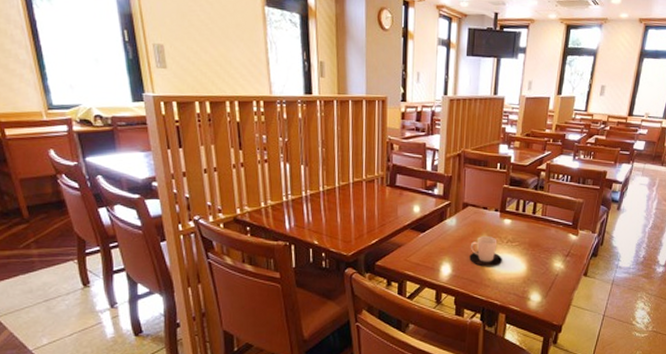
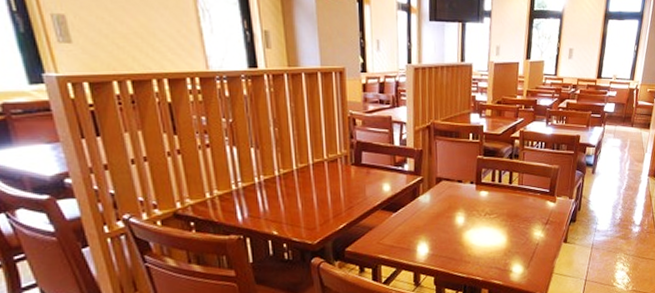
cup: present [469,236,502,266] -> none [446,210,481,242]

